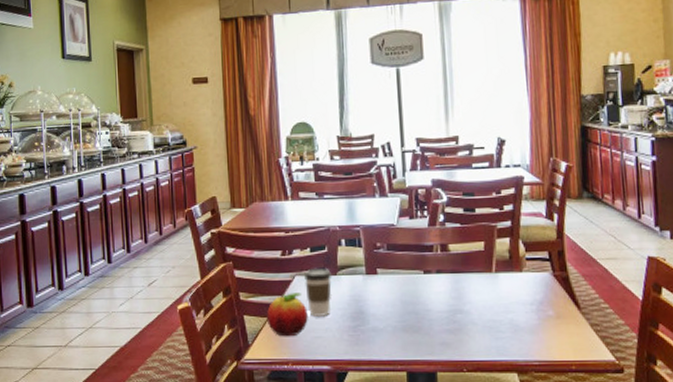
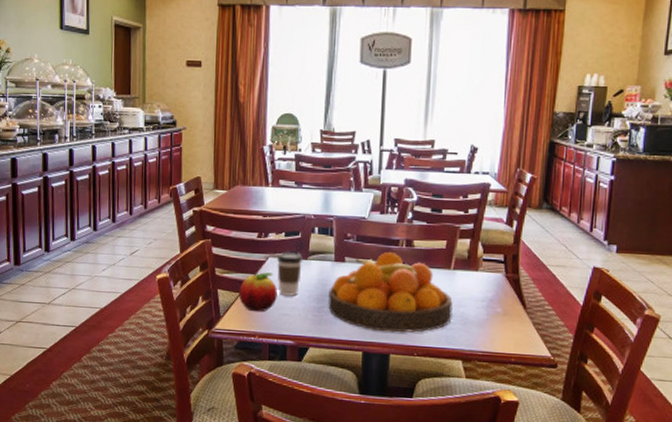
fruit bowl: none [362,260,500,348] -> present [327,252,453,333]

